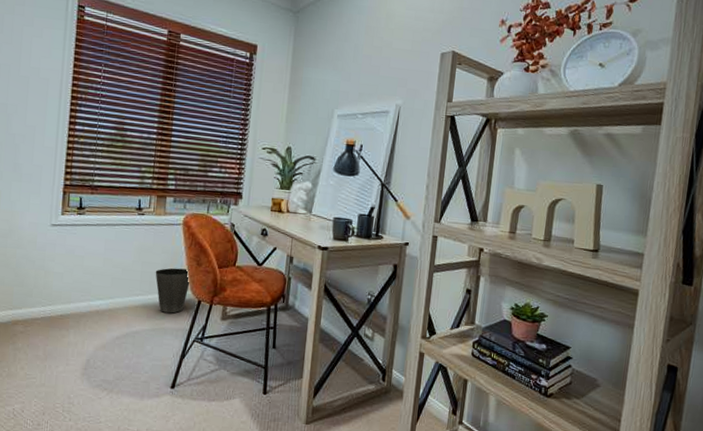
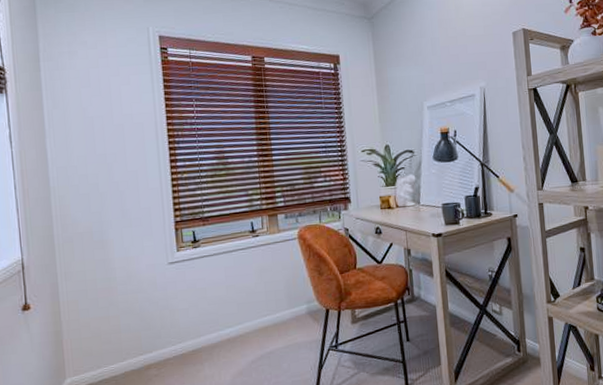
waste basket: present [155,268,190,314] -> none [279,280,315,328]

